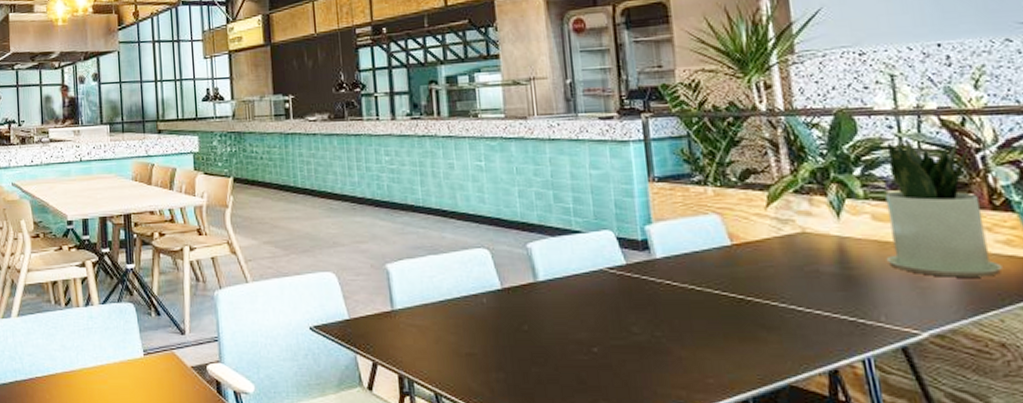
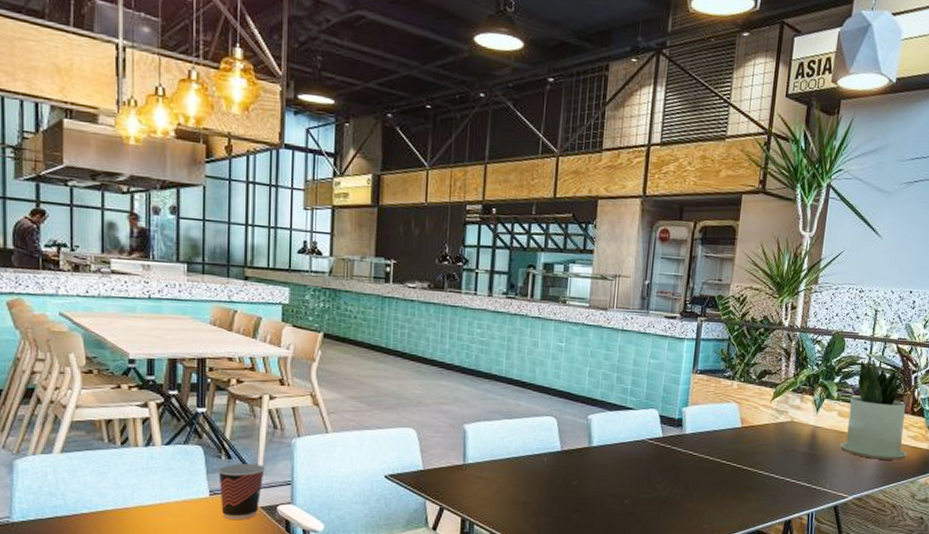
cup: none [150,319,193,382] -> present [218,463,266,521]

